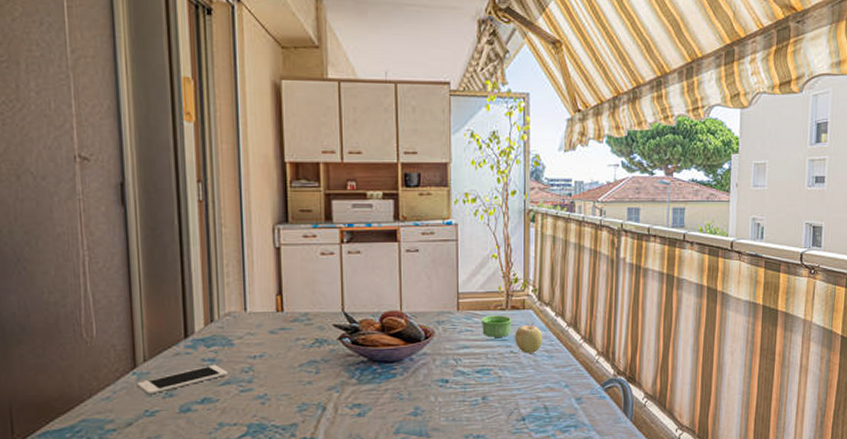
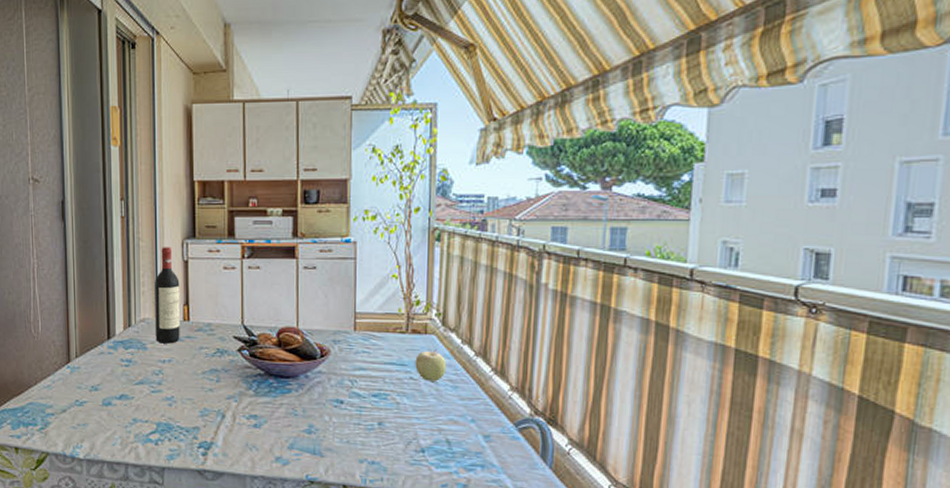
cell phone: present [136,365,228,395] -> none [70,365,142,387]
wine bottle: none [241,233,273,338] -> present [155,247,180,344]
ramekin: present [481,315,512,337] -> none [378,338,413,362]

